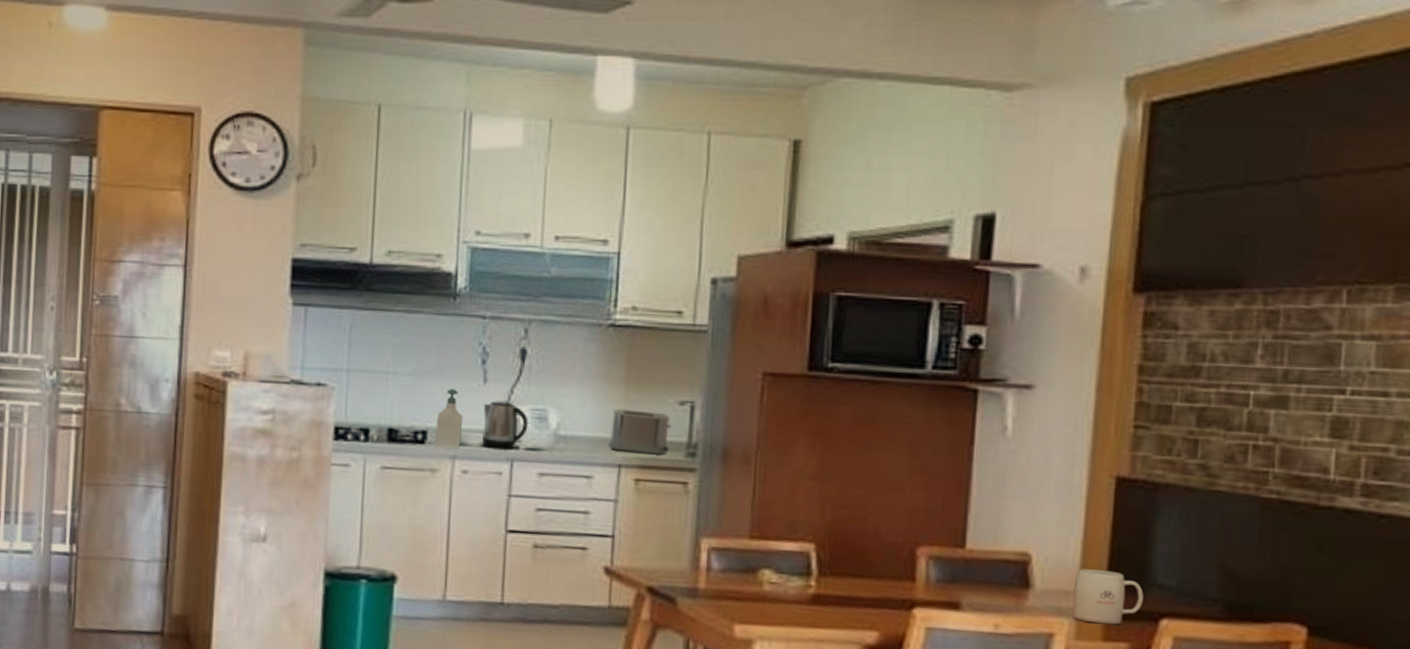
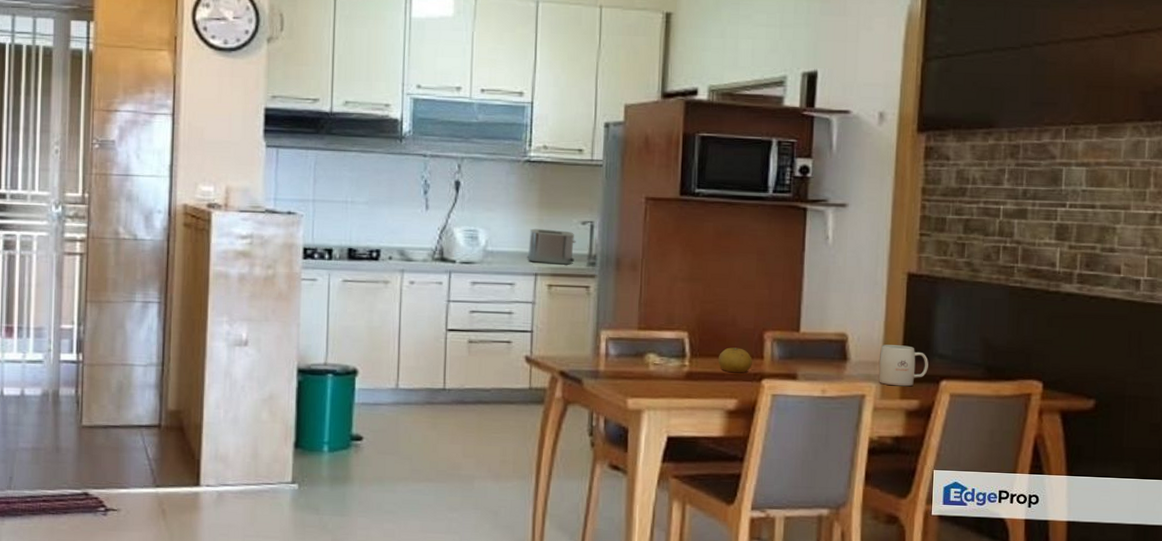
soap bottle: present [435,389,463,449] -> none [387,215,410,264]
kettle: present [481,401,528,451] -> none [424,224,463,265]
fruit: none [854,565,900,600] -> present [718,347,752,374]

